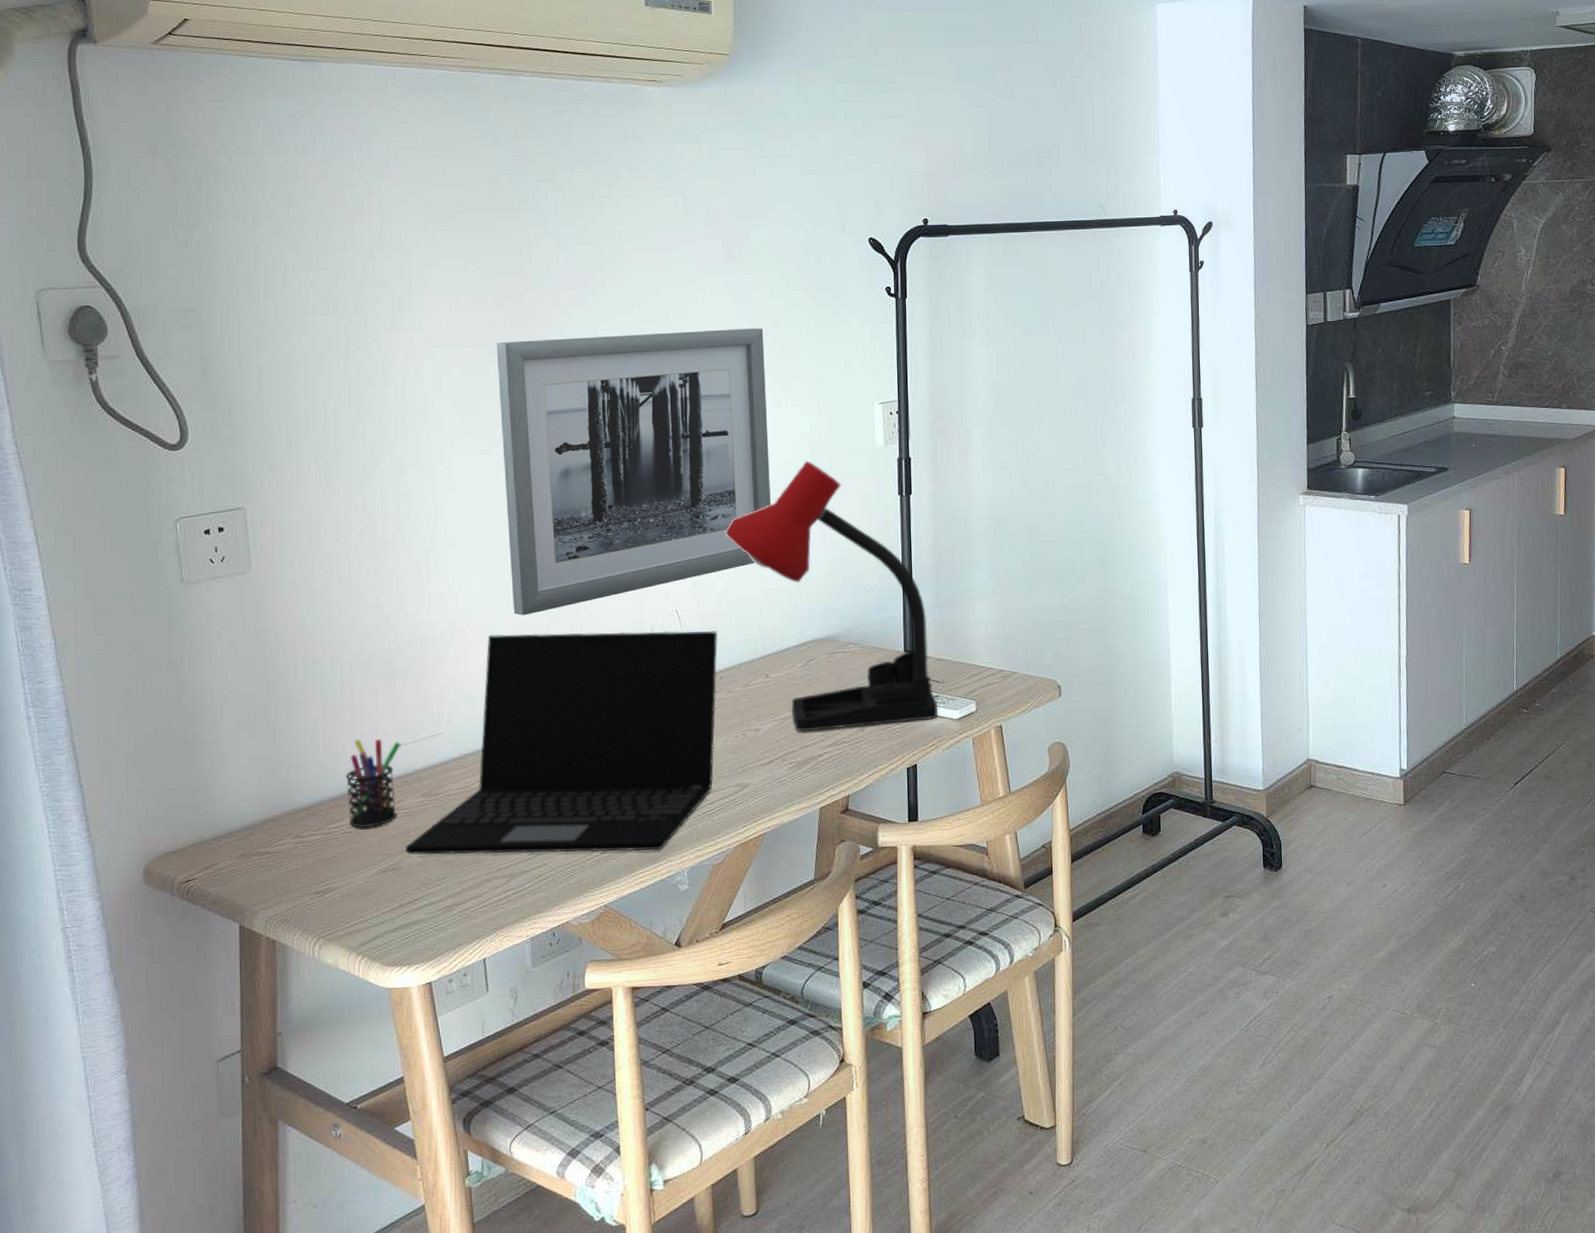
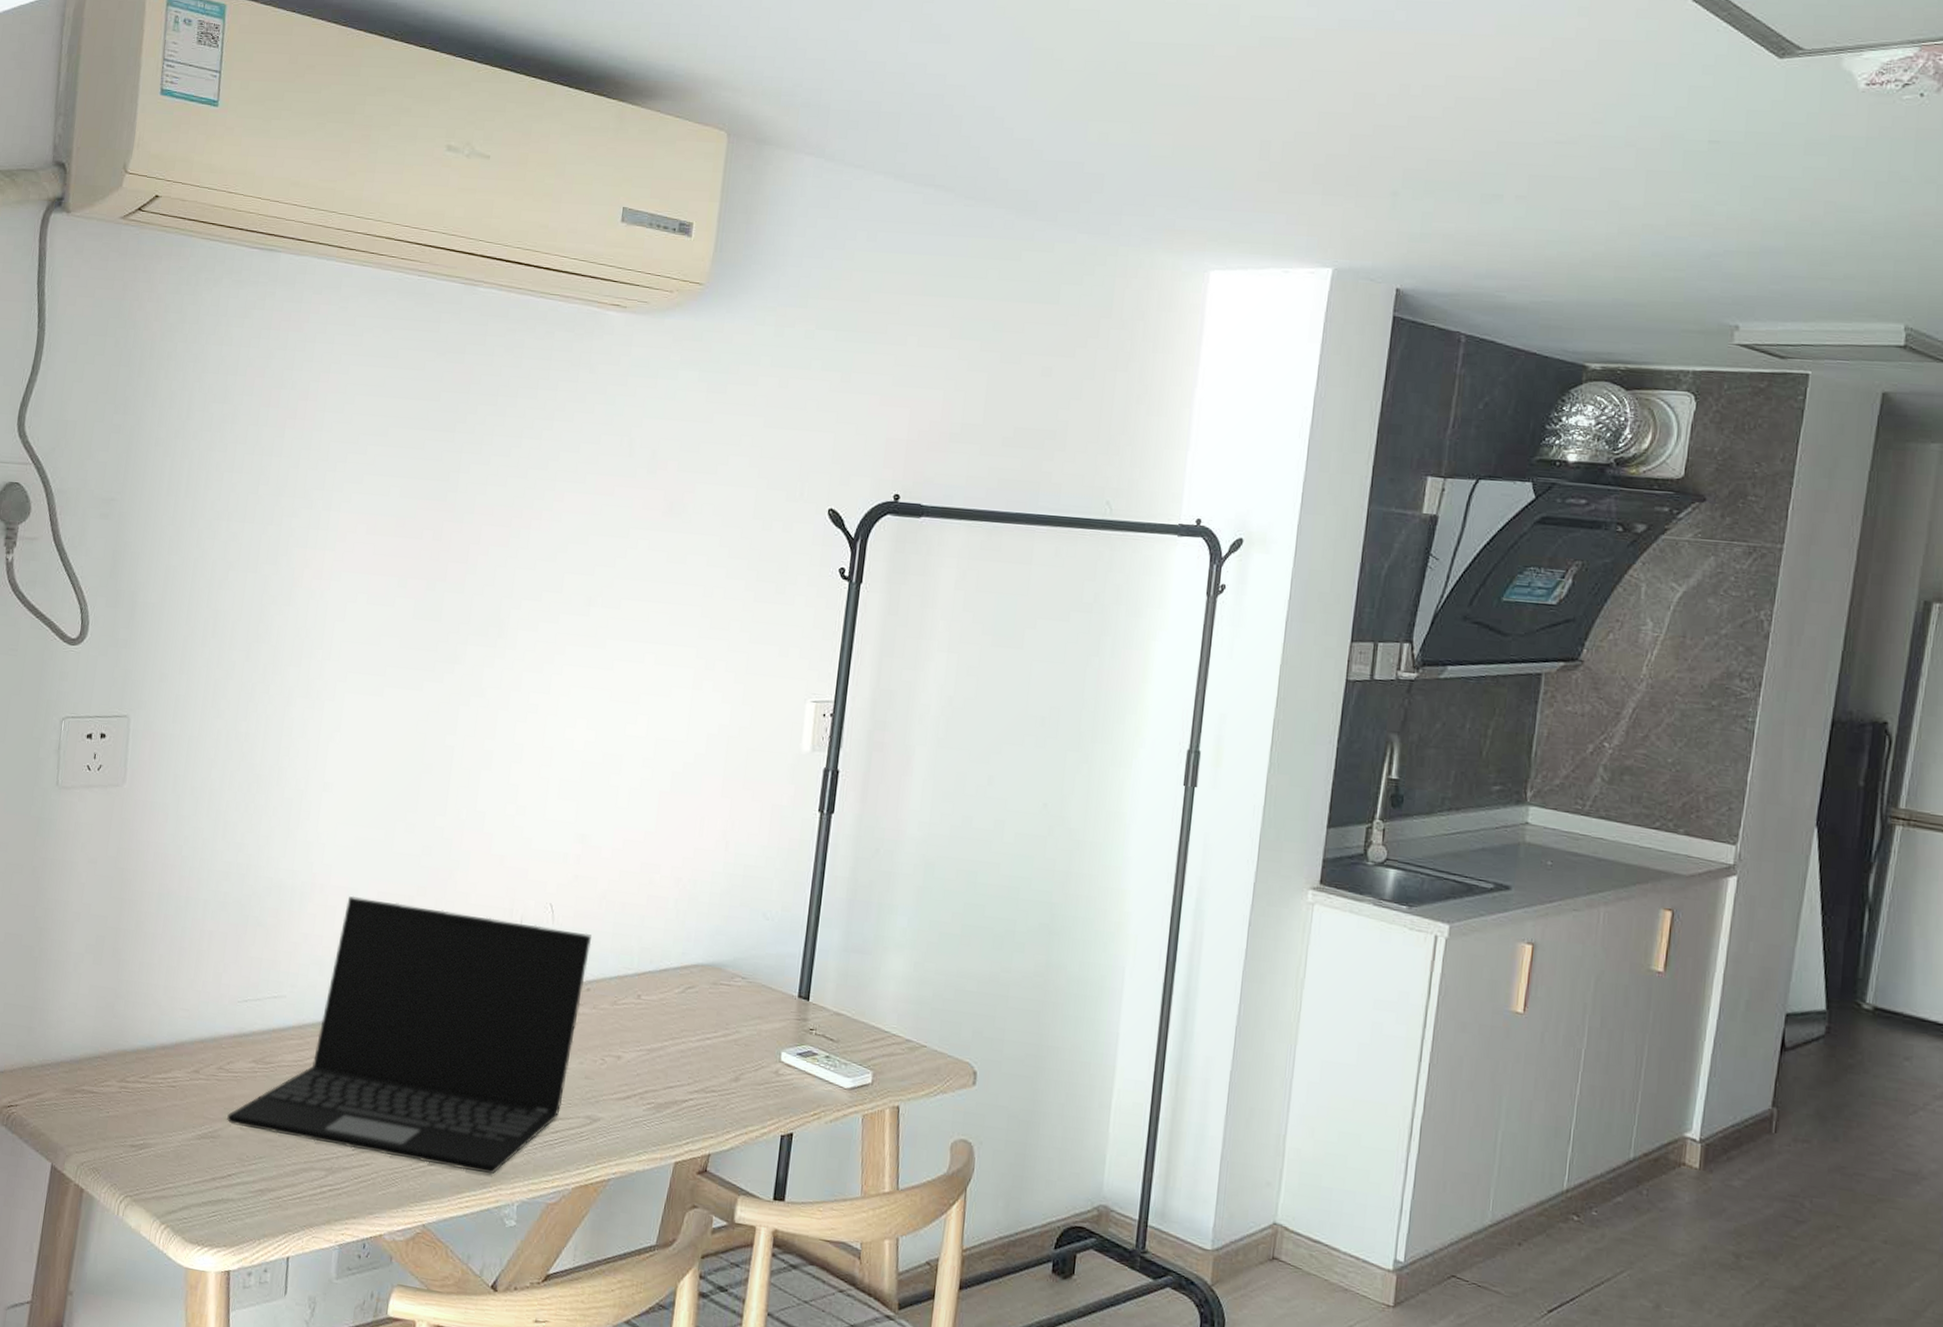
pen holder: present [346,739,401,828] -> none [175,986,242,1087]
wall art: present [496,328,771,616] -> none [378,575,695,881]
desk lamp: present [725,461,938,732] -> none [617,755,831,1083]

